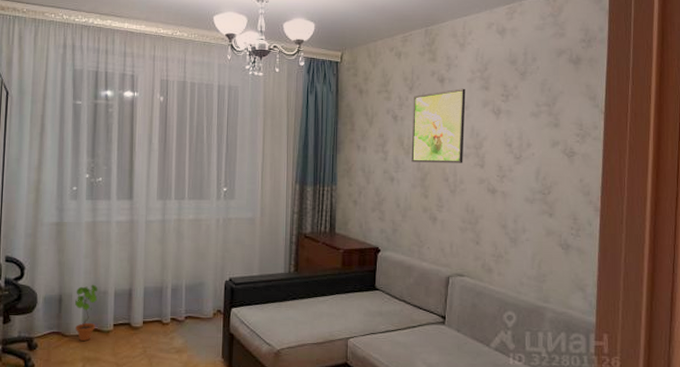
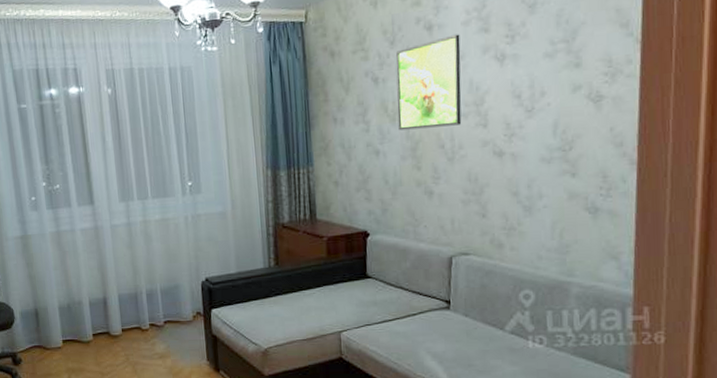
potted plant: present [74,284,98,341] -> none [50,295,75,352]

